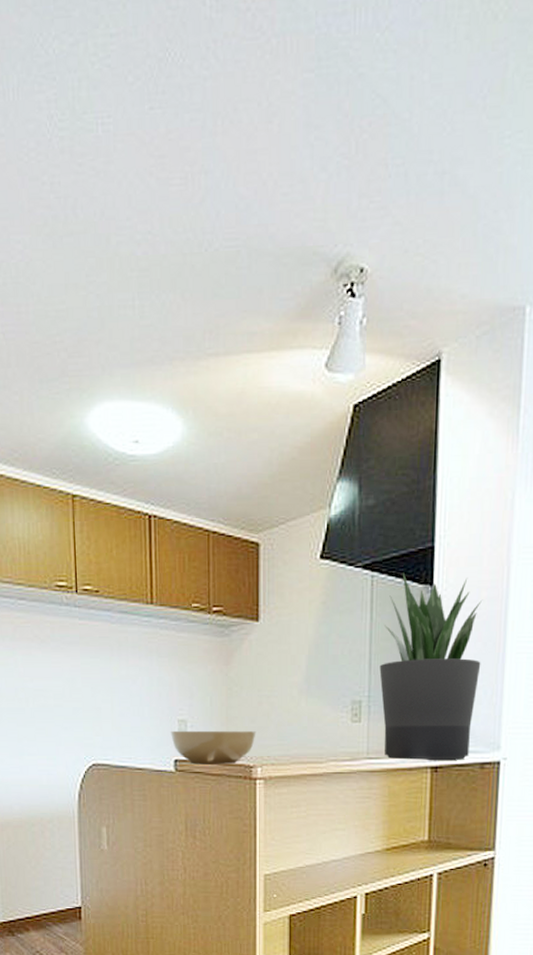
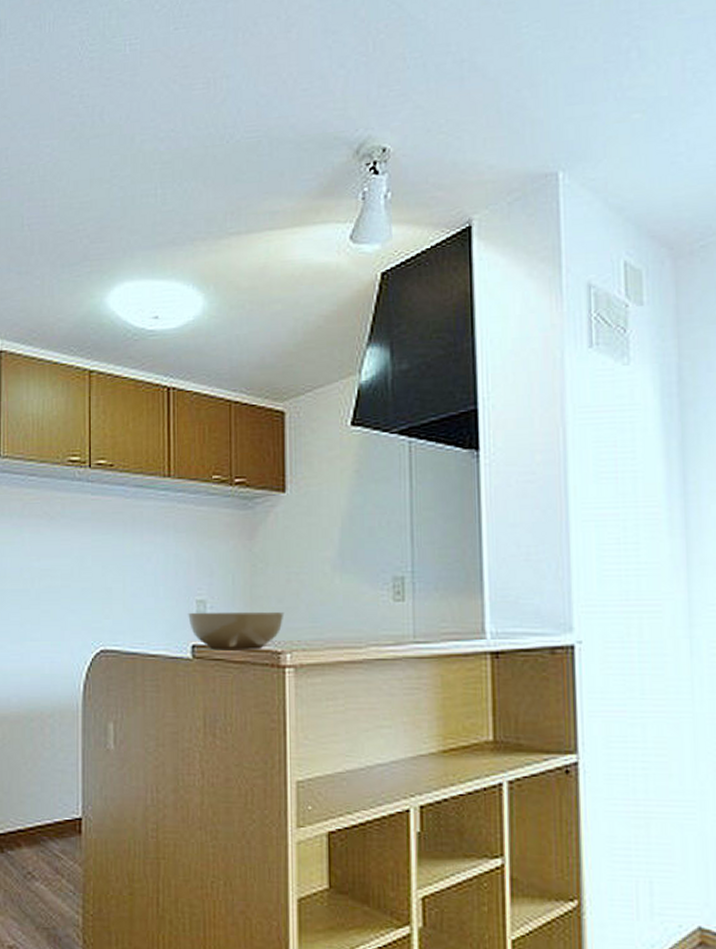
planter: present [379,572,482,760] -> none [423,437,541,644]

